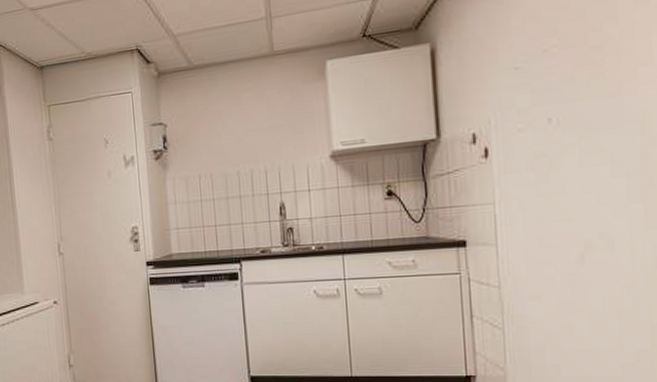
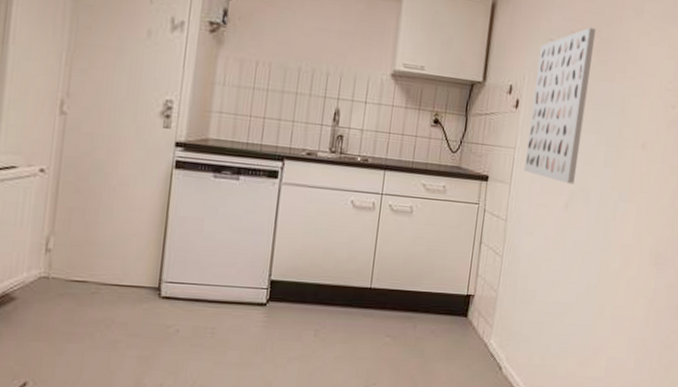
wall art: none [504,38,587,233] -> present [523,27,596,185]

